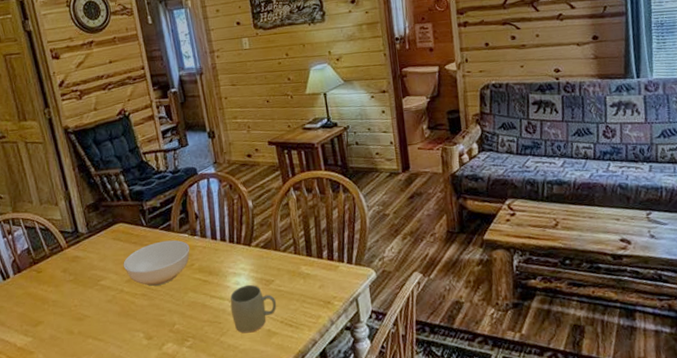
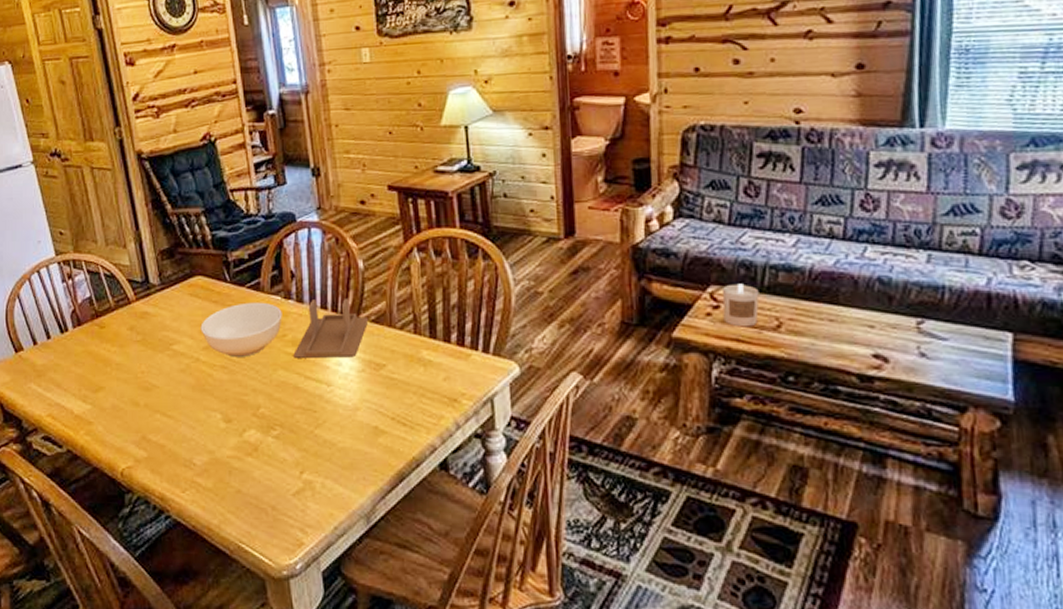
napkin holder: none [200,230,259,282] -> present [293,297,369,358]
mug: present [230,284,277,334] -> none [329,367,388,428]
candle: none [516,196,542,228] -> present [722,283,760,327]

